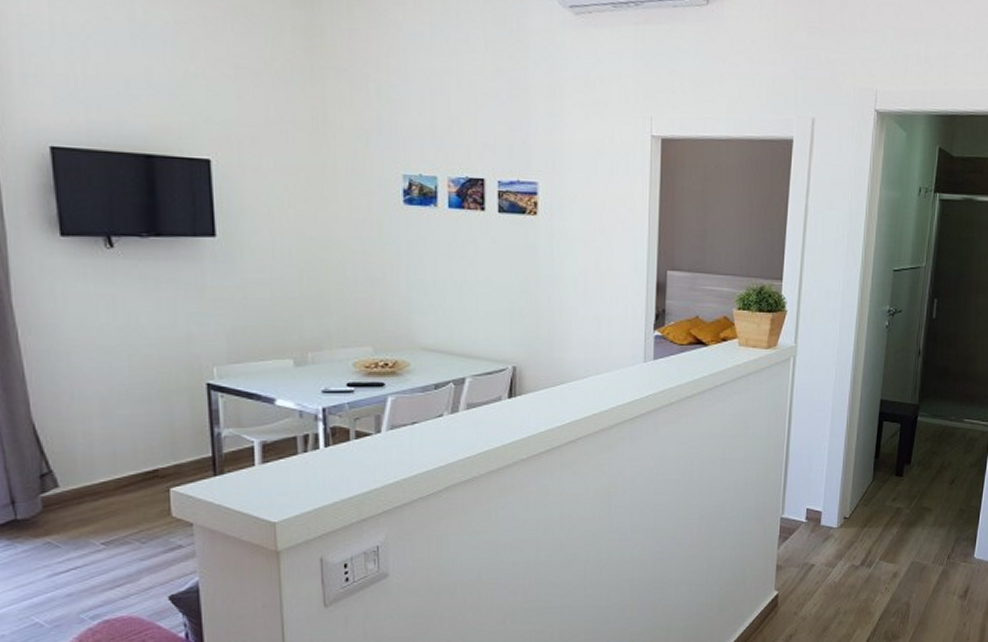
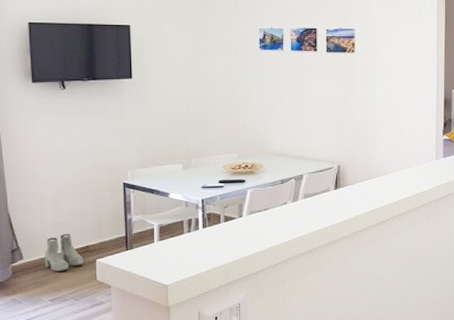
boots: none [90,452,152,504] -> present [43,233,84,272]

